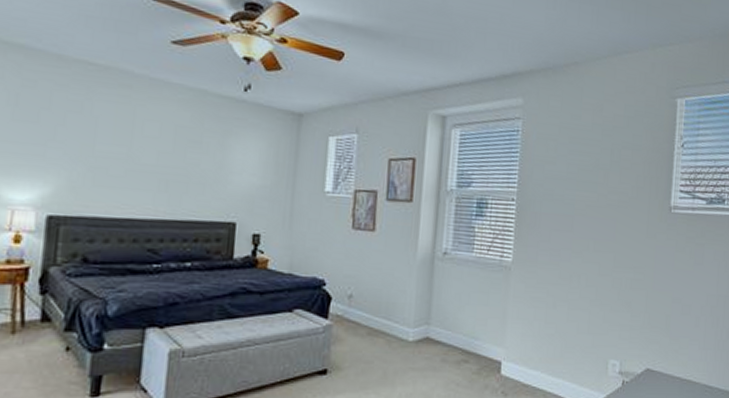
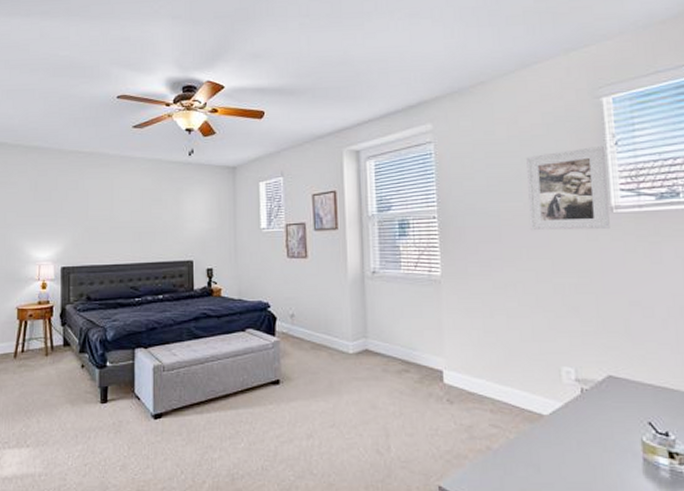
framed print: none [599,145,672,229] -> present [526,145,610,231]

